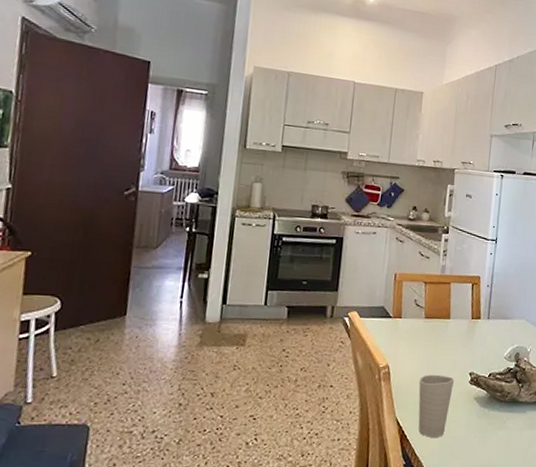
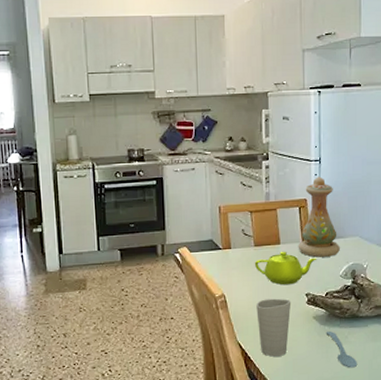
teapot: none [422,326,484,362] -> present [254,251,317,285]
vase: none [467,256,507,337] -> present [298,176,340,258]
spoon: none [486,414,513,456] -> present [327,331,358,368]

